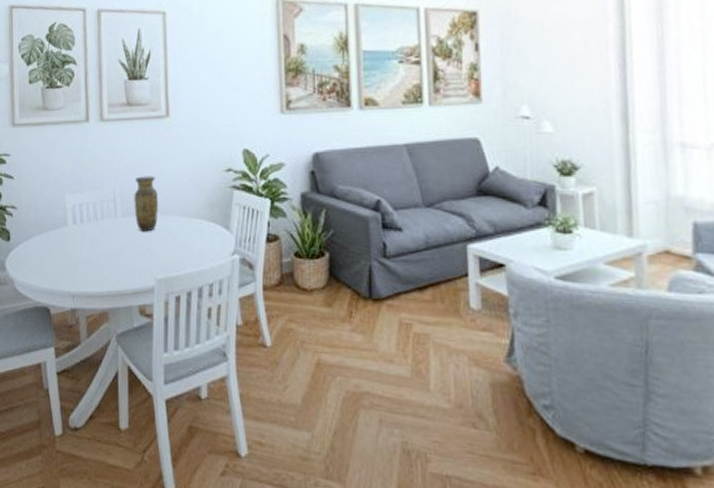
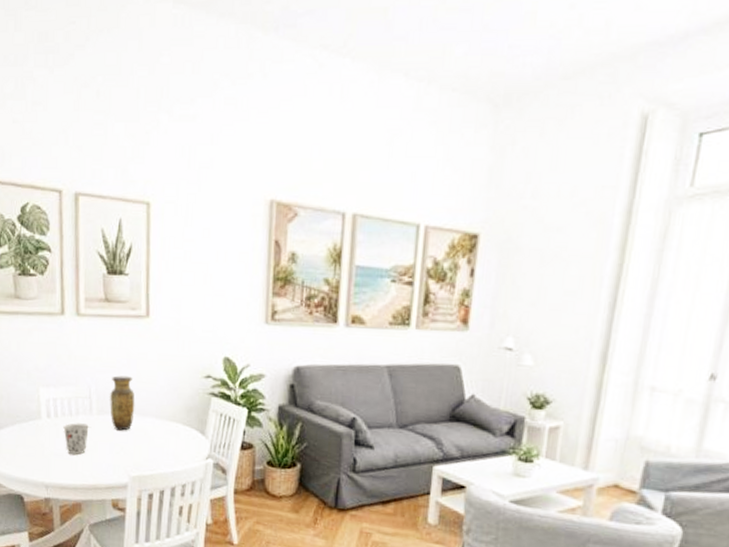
cup: none [89,227,114,260] -> present [63,423,89,455]

